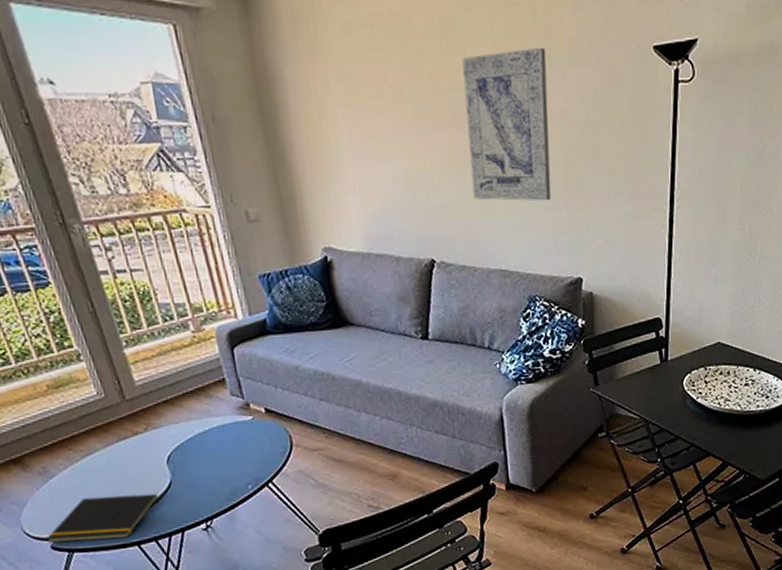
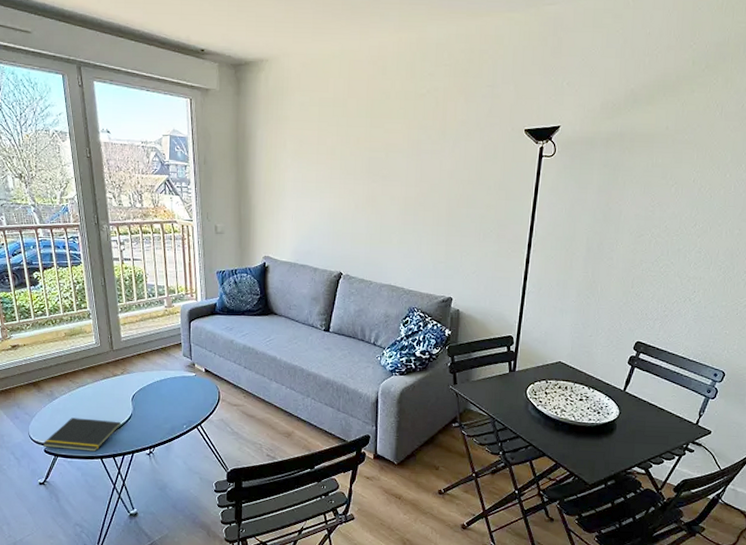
wall art: present [462,47,552,201] -> none [376,126,442,237]

